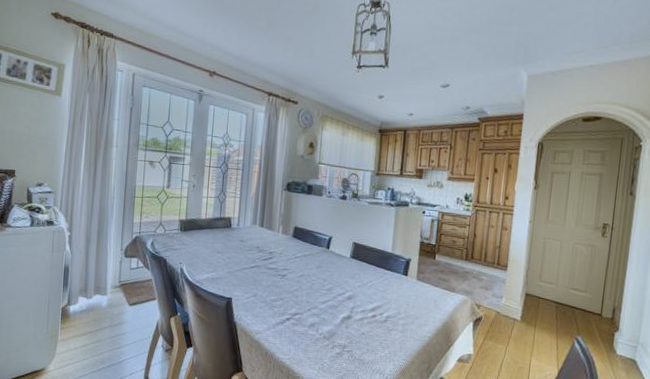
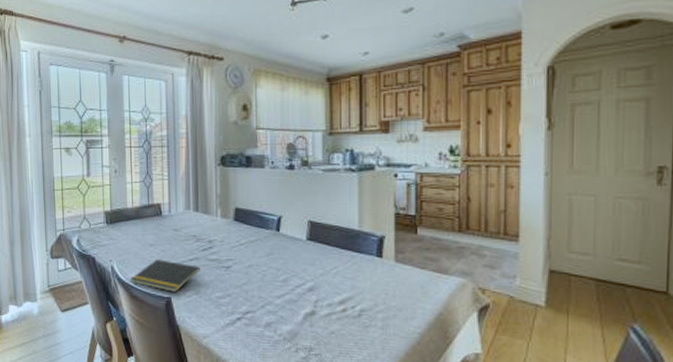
notepad: none [196,265,260,294] -> present [129,259,200,292]

